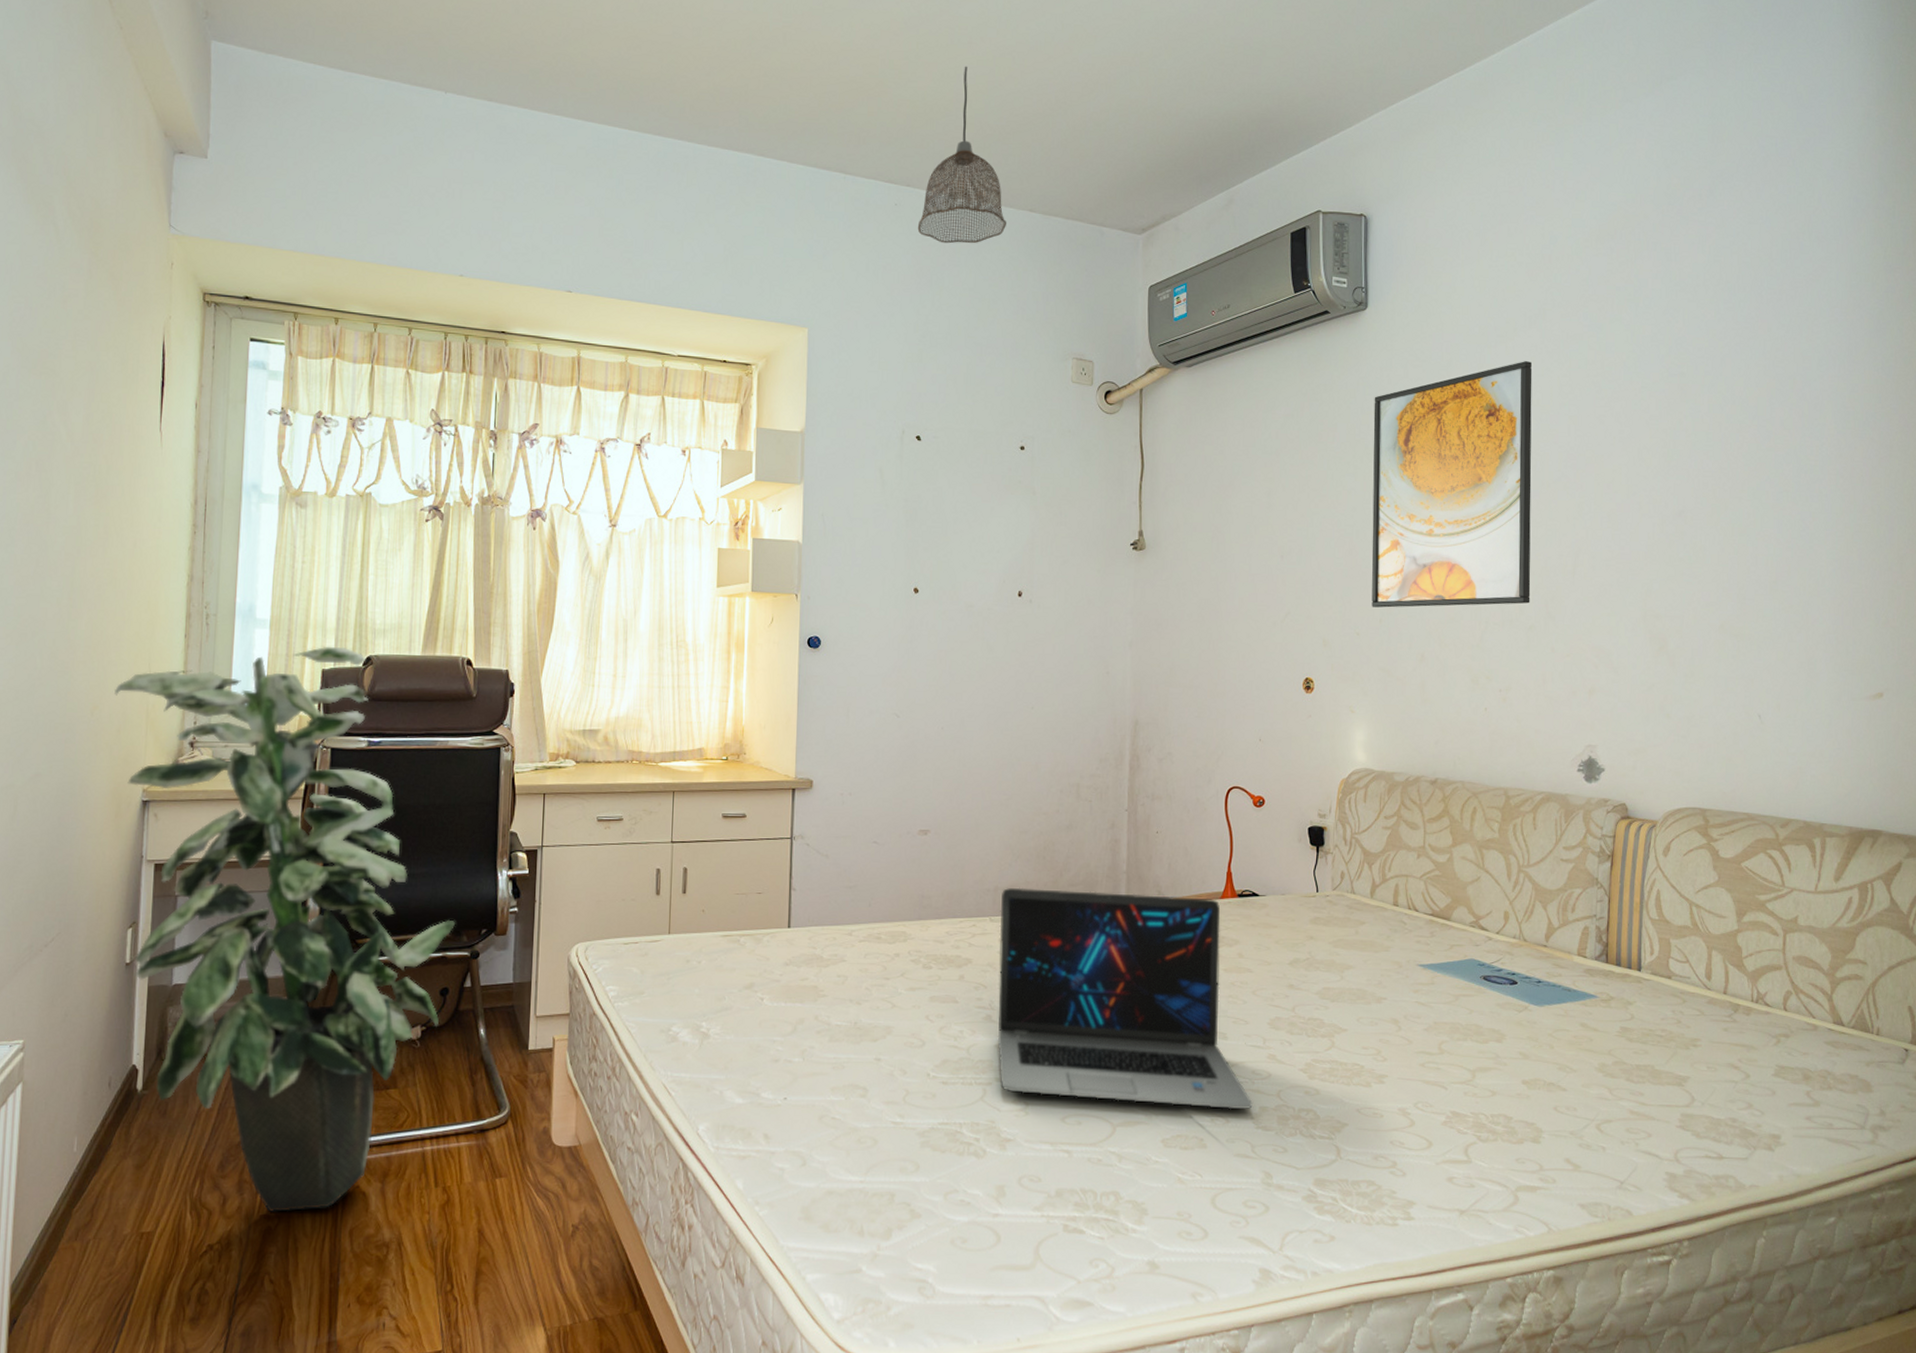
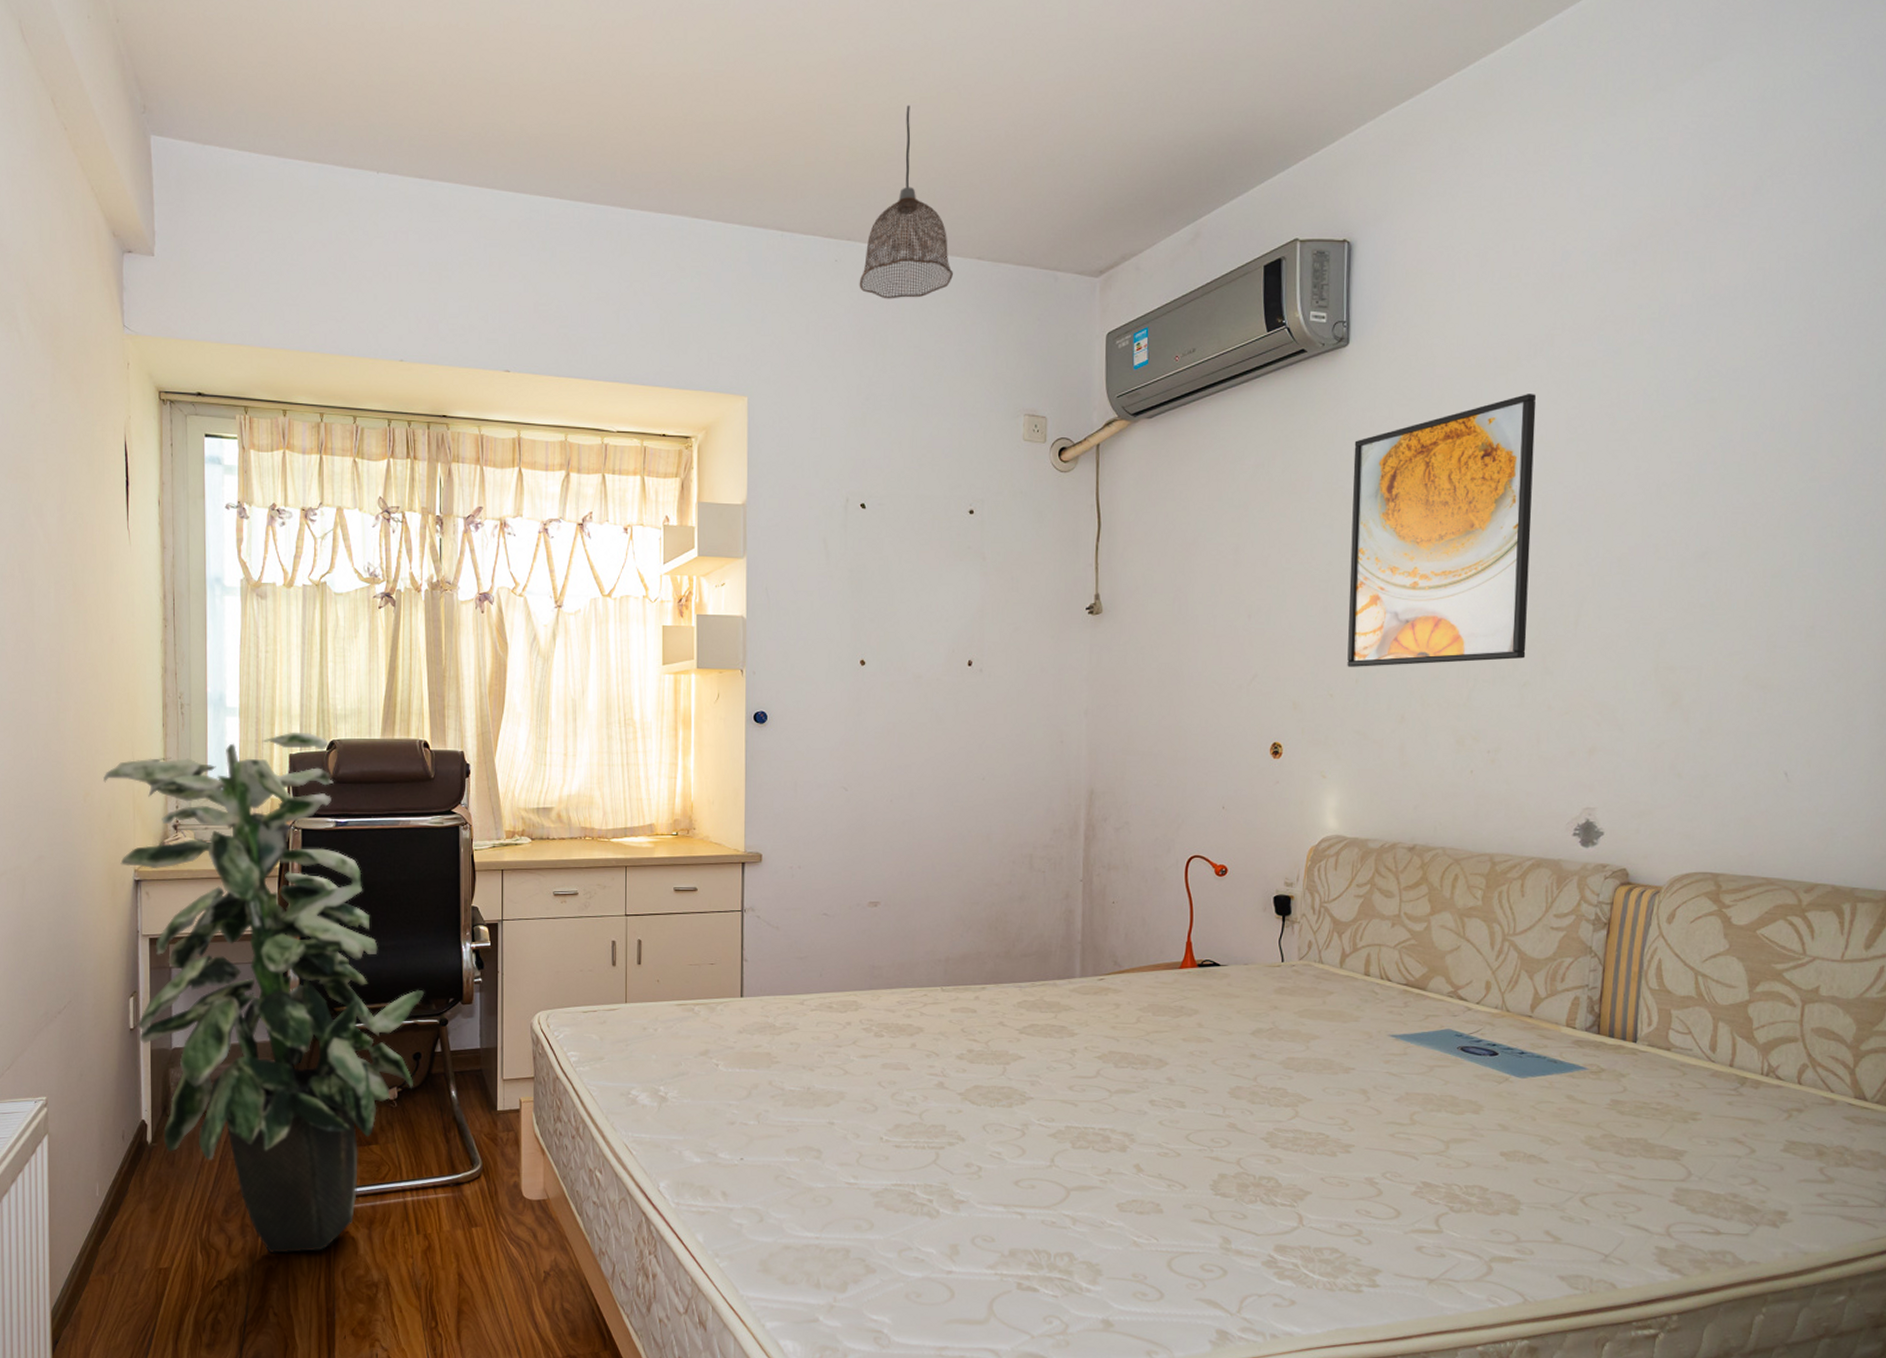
laptop: present [997,887,1253,1110] -> none [949,957,1211,1177]

